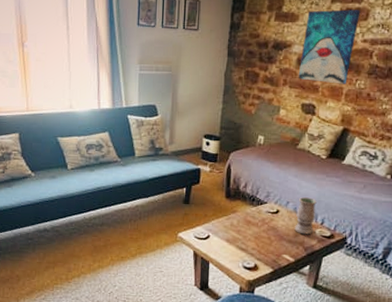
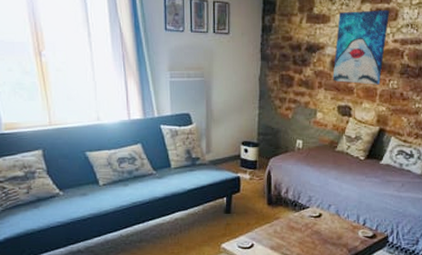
vase: present [294,197,317,235] -> none [338,199,358,236]

